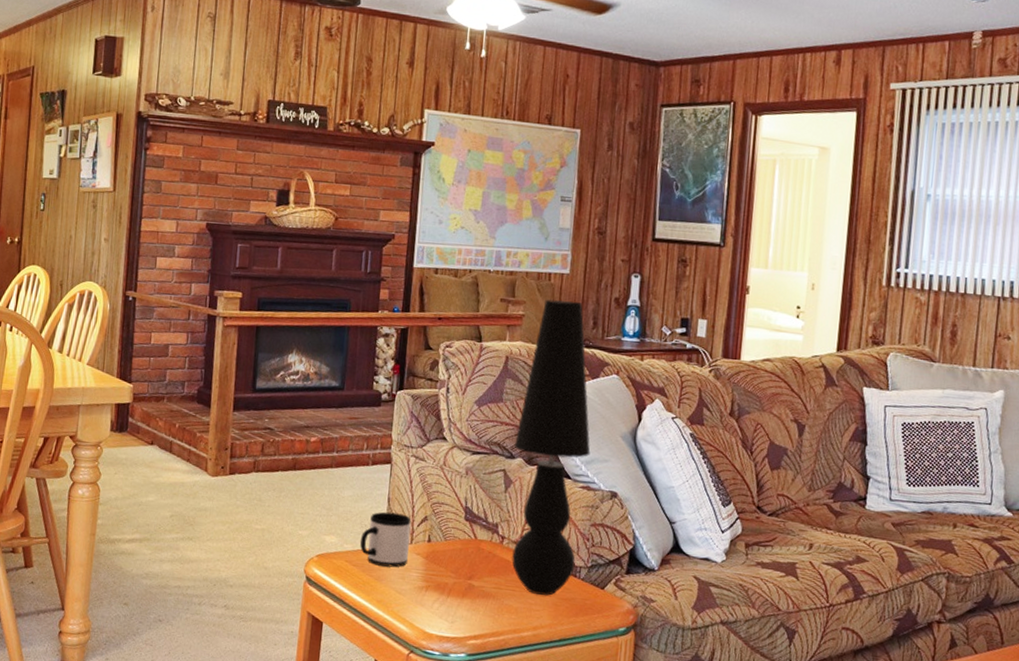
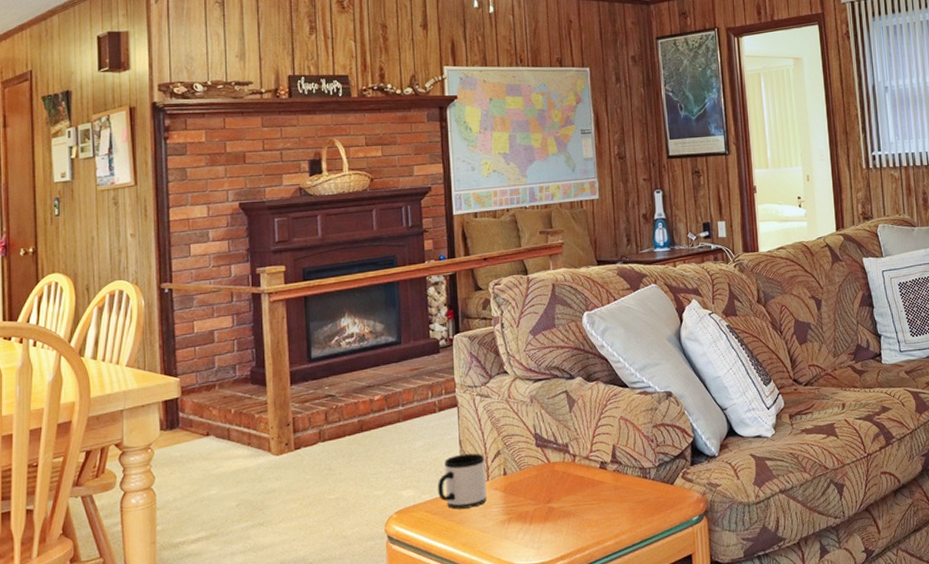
table lamp: present [512,299,591,596] -> none [572,223,644,503]

